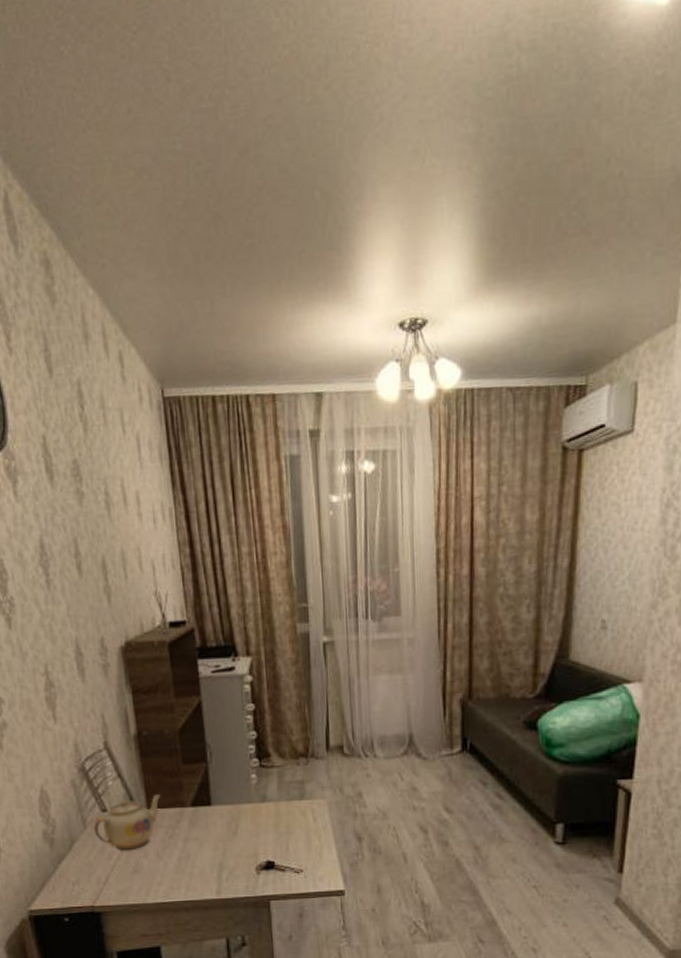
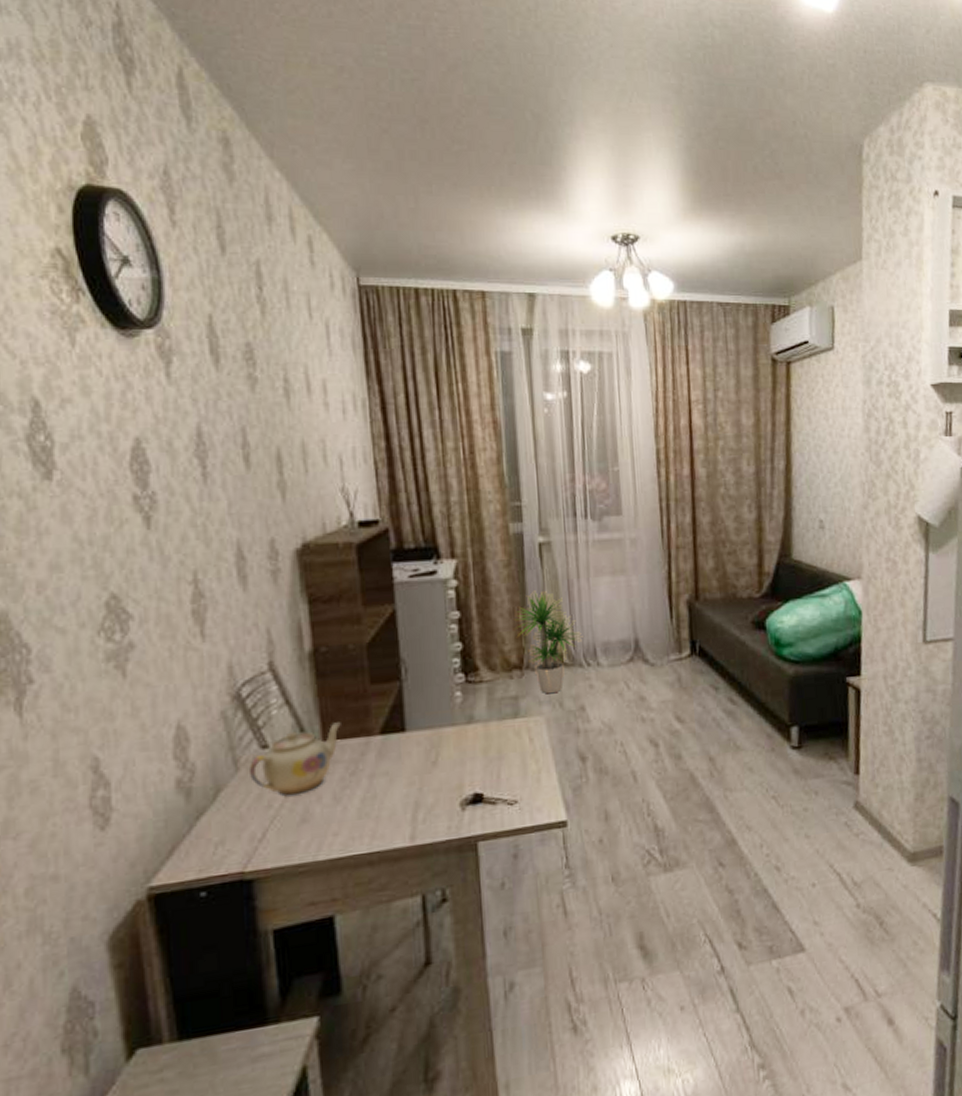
potted plant: none [301,687,359,781] -> present [514,591,580,694]

